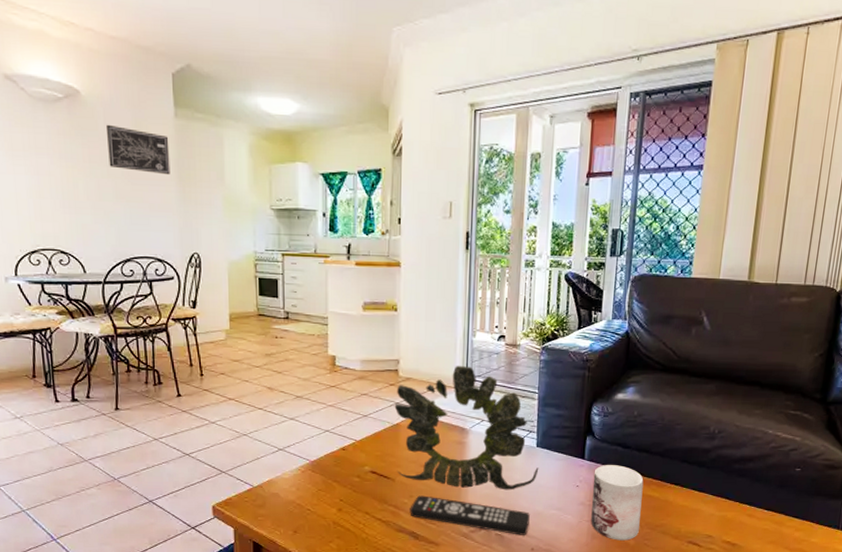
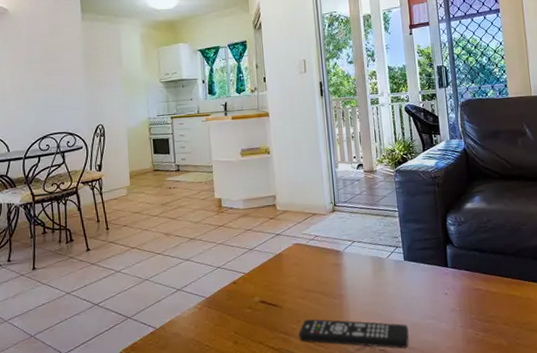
wall art: present [105,124,170,175] -> none [27,31,79,65]
plant: present [394,365,539,491] -> none [275,194,410,308]
mug: present [591,465,644,541] -> none [458,269,510,343]

